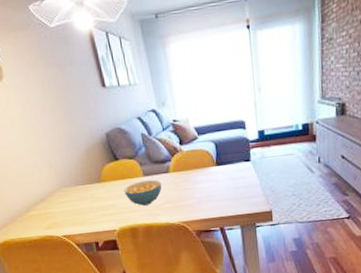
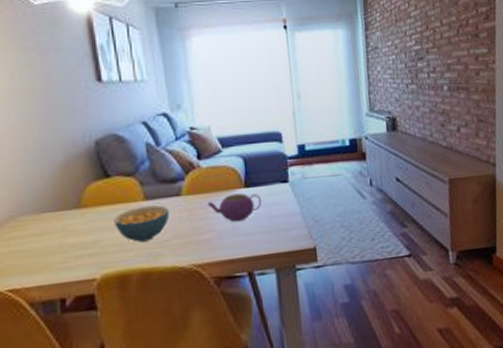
teapot: none [189,170,230,192] -> present [207,193,262,222]

